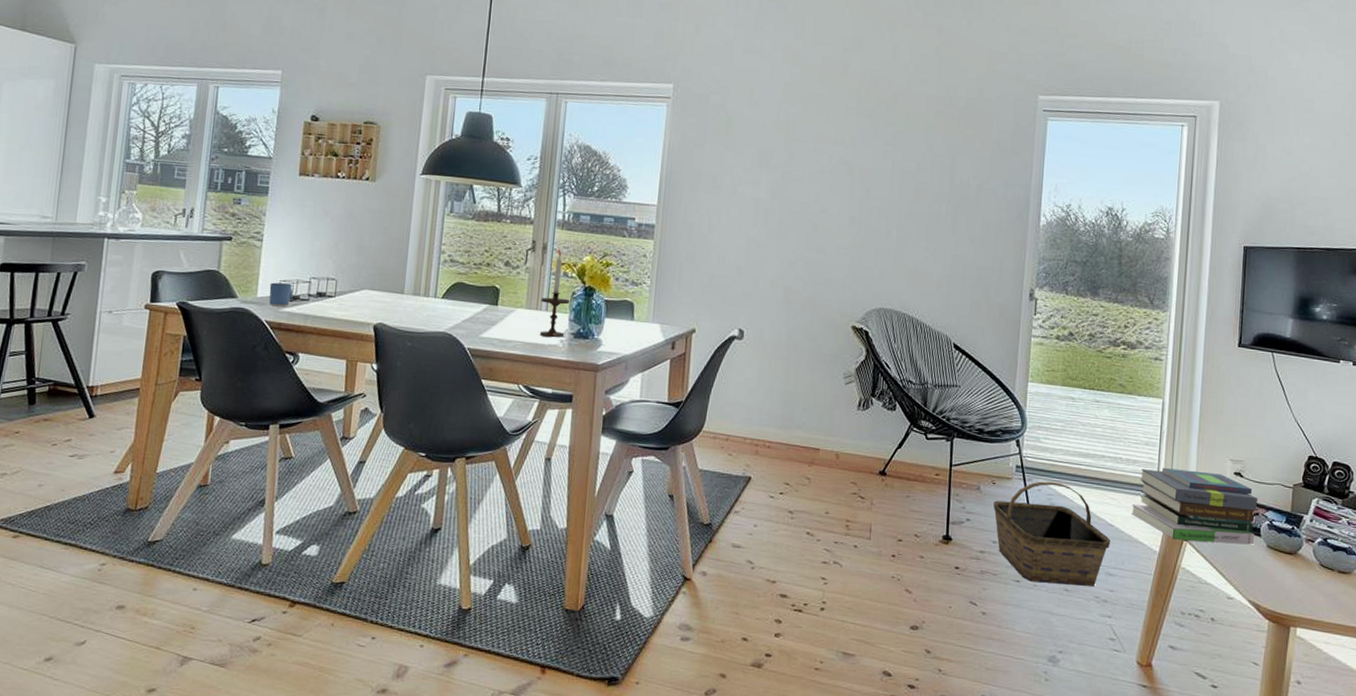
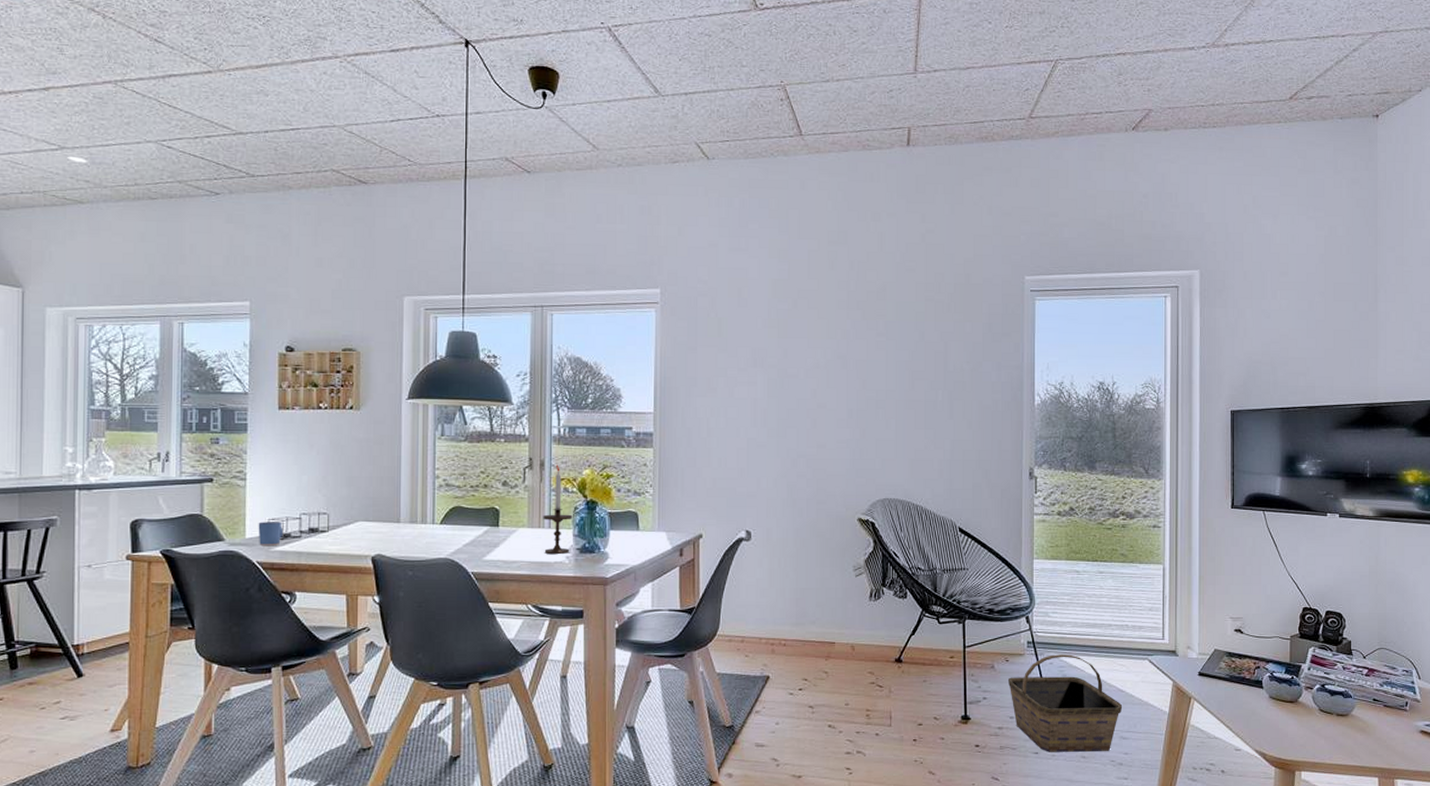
books: present [1131,468,1258,545] -> none [1140,631,1259,699]

